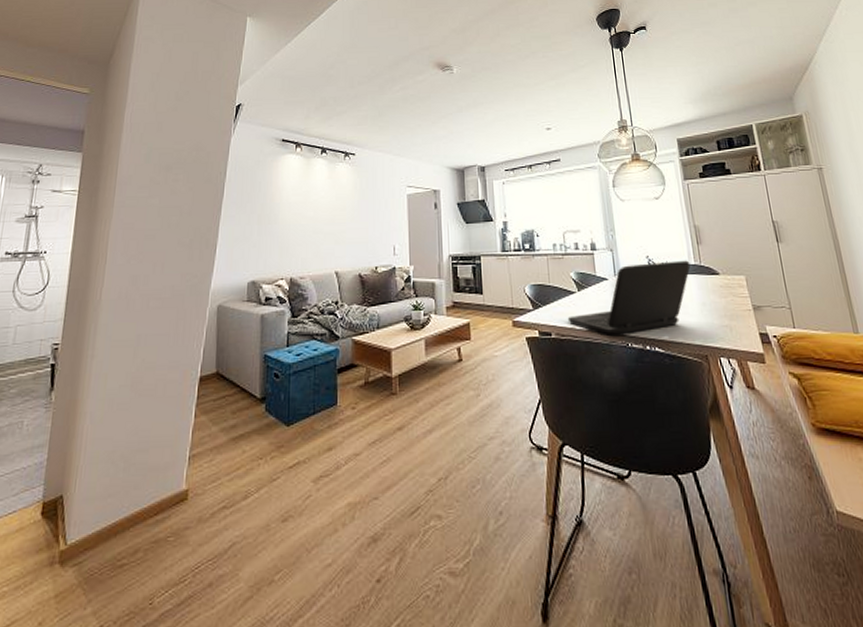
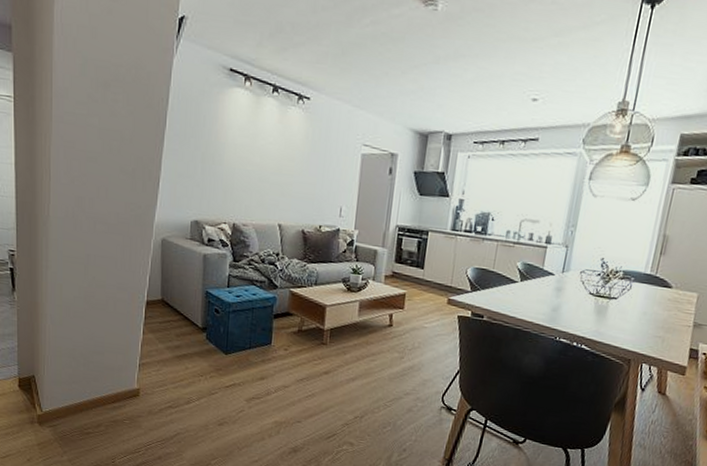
laptop: present [567,260,691,337] -> none [503,264,646,329]

